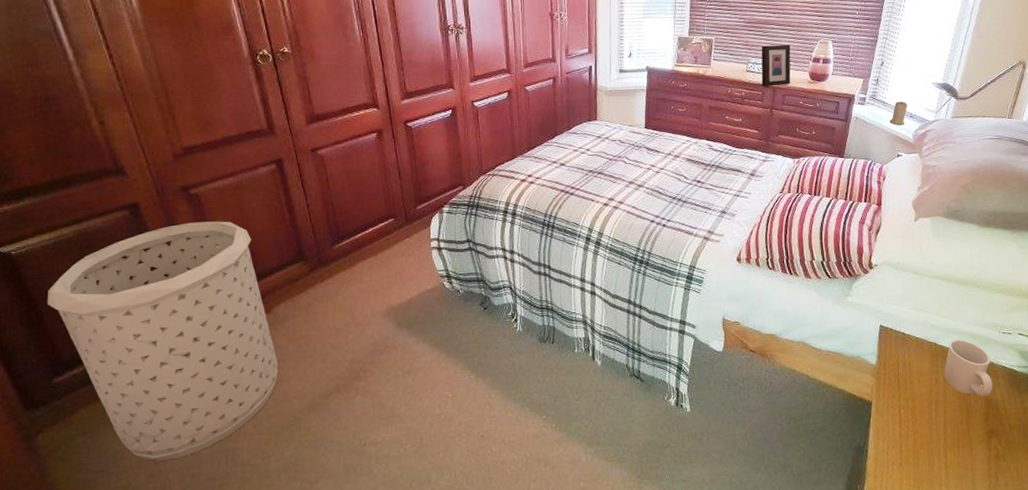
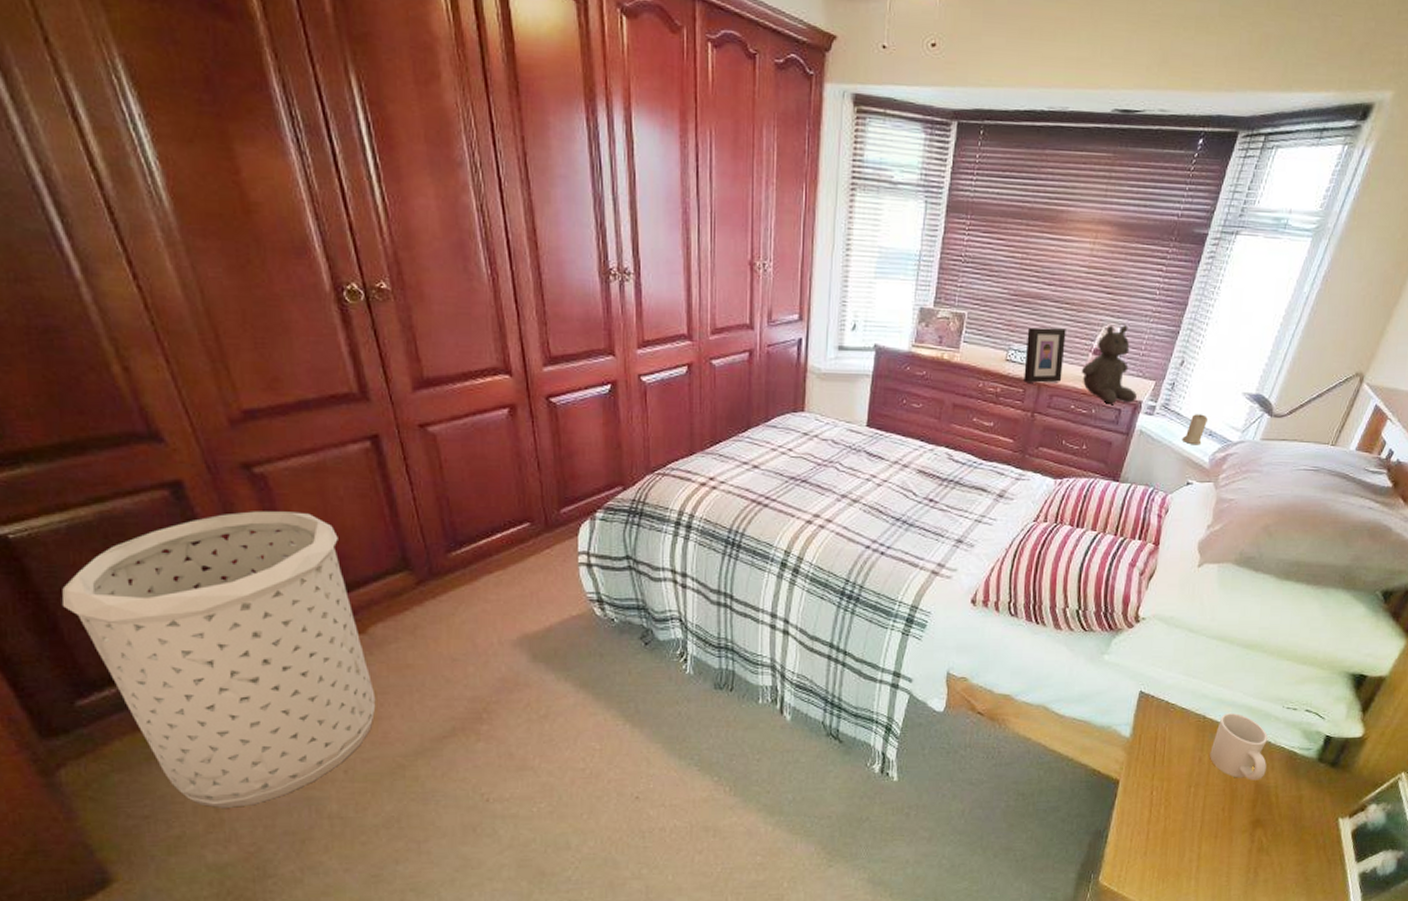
teddy bear: none [805,39,850,99] -> present [1081,325,1137,404]

